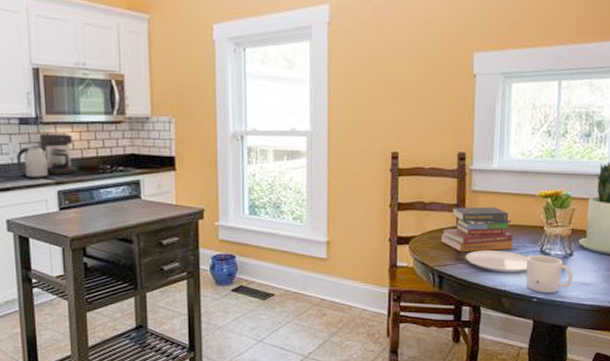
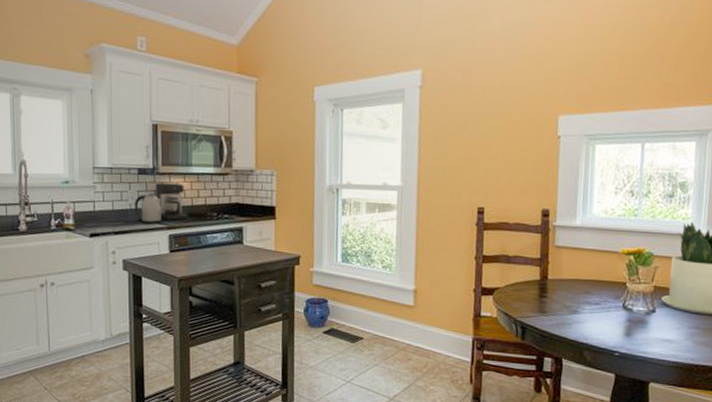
books: present [440,206,514,253] -> none [523,261,596,305]
plate: present [465,250,528,273] -> none [547,303,610,327]
mug: present [525,255,574,294] -> none [607,310,656,349]

